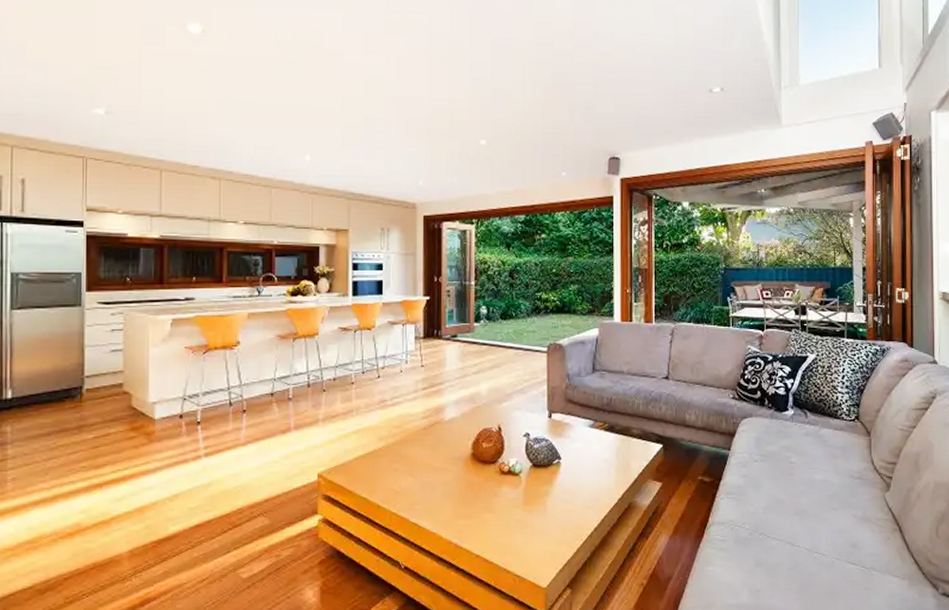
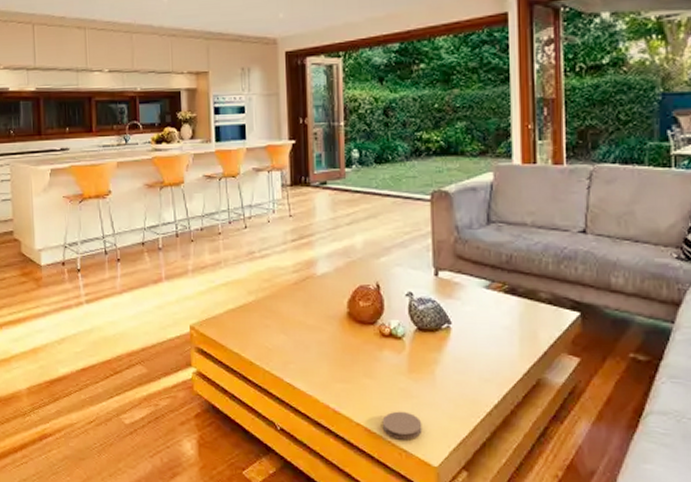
coaster: none [499,540,534,567] -> present [382,411,422,440]

